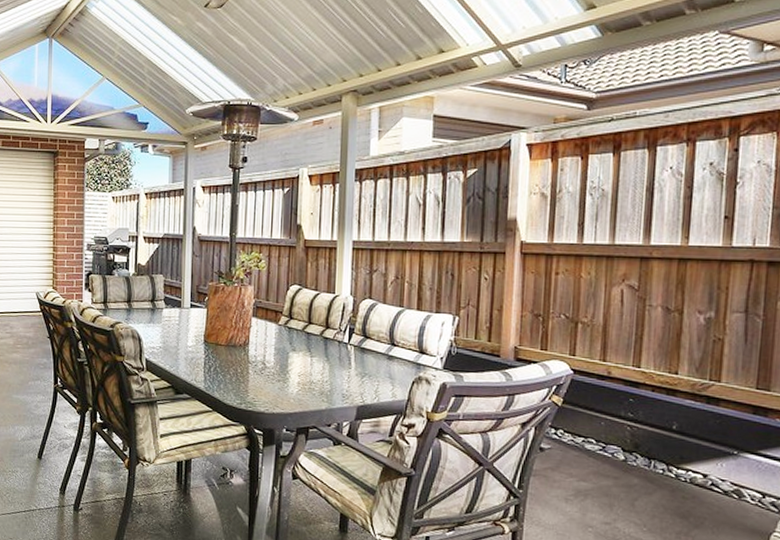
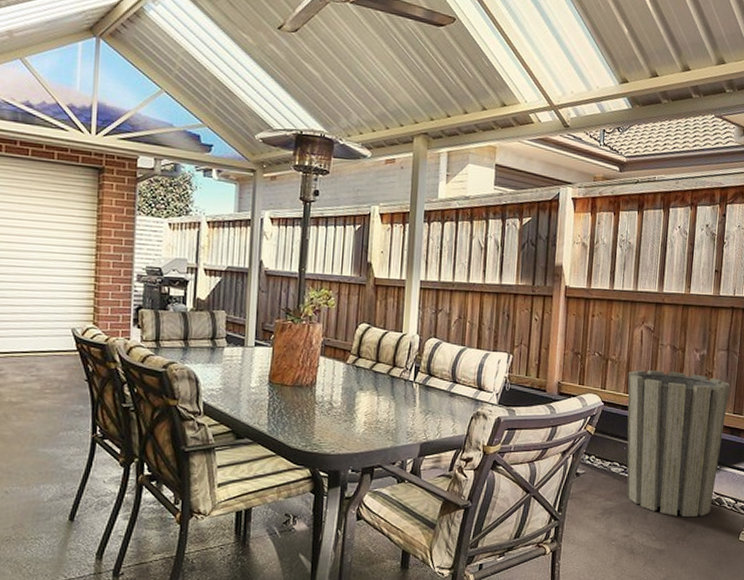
trash can: none [604,334,751,510] -> present [626,369,730,517]

